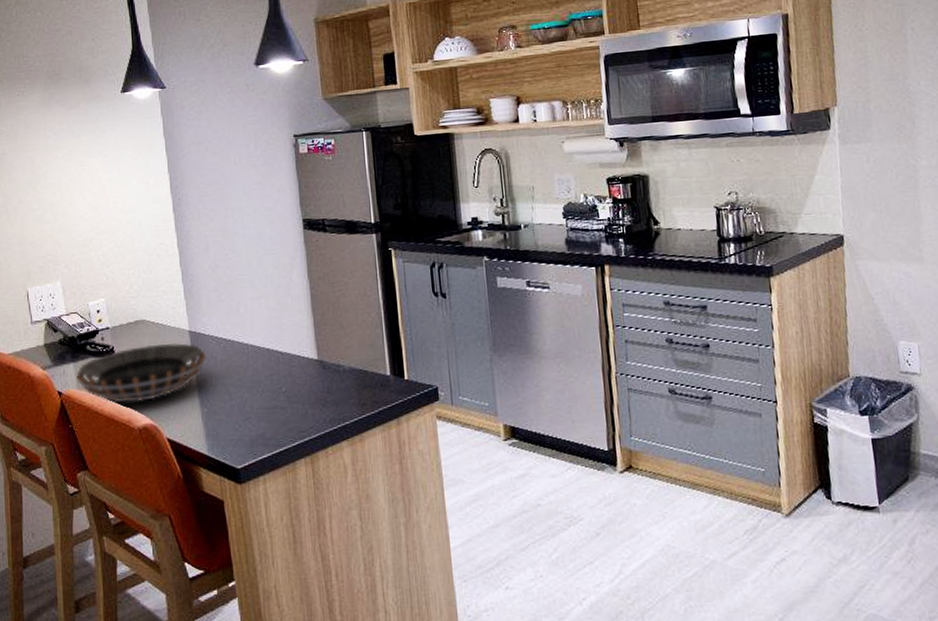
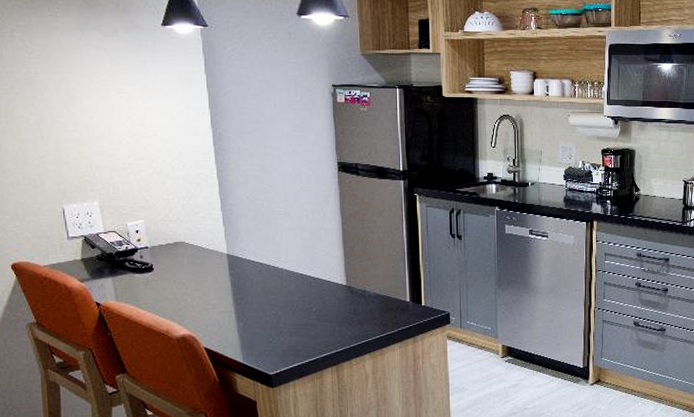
decorative bowl: present [76,342,206,402] -> none [115,264,243,315]

